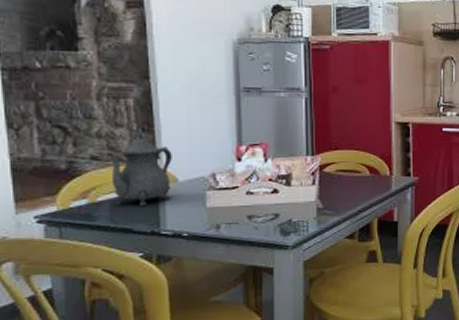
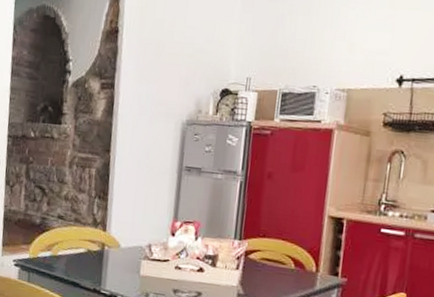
teapot: present [105,128,172,206] -> none [69,195,119,265]

